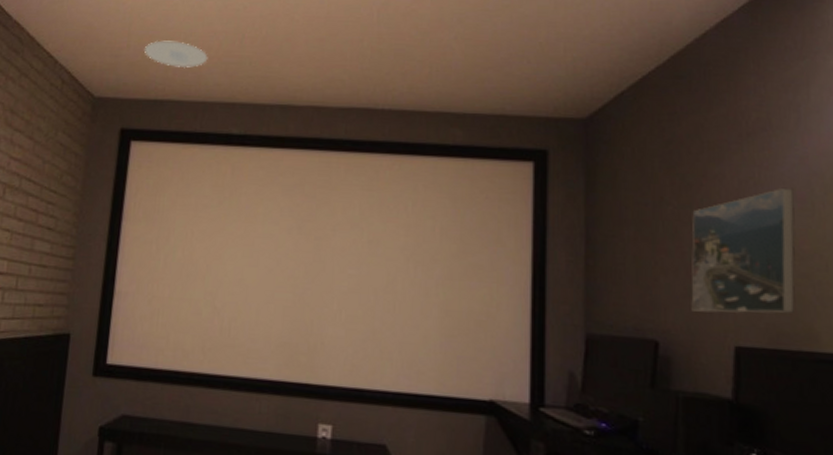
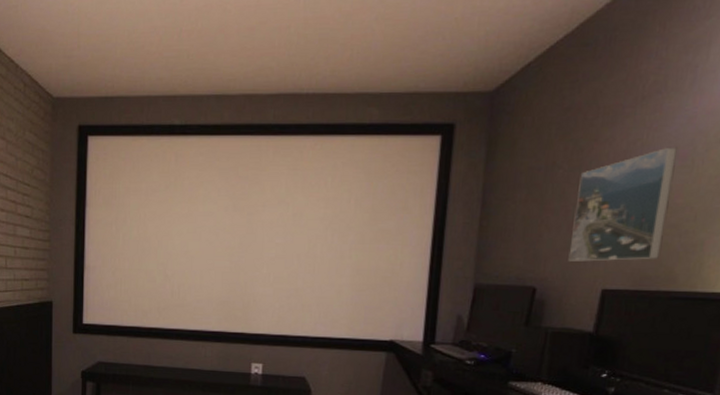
recessed light: present [145,40,208,69] -> none [94,39,150,65]

